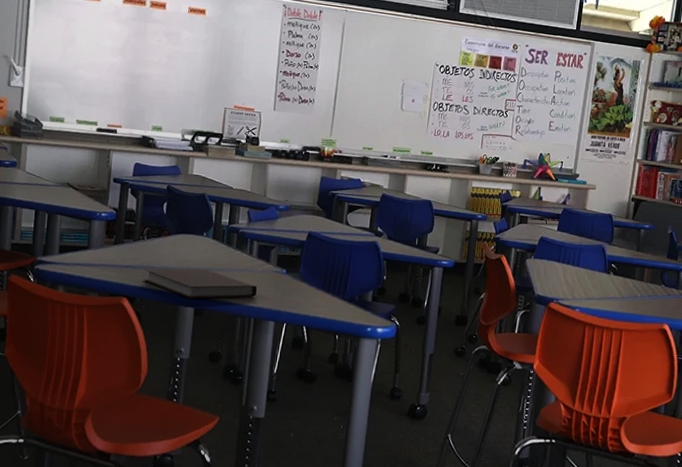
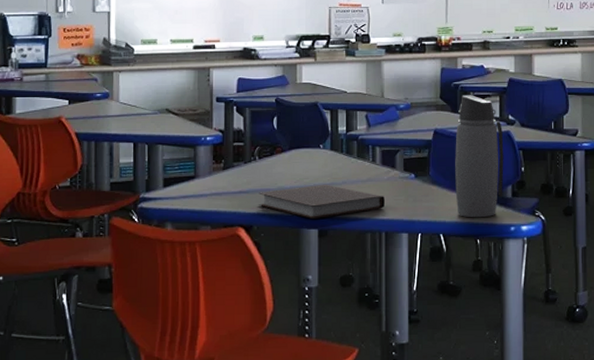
water bottle: none [321,204,371,317] -> present [455,95,504,218]

